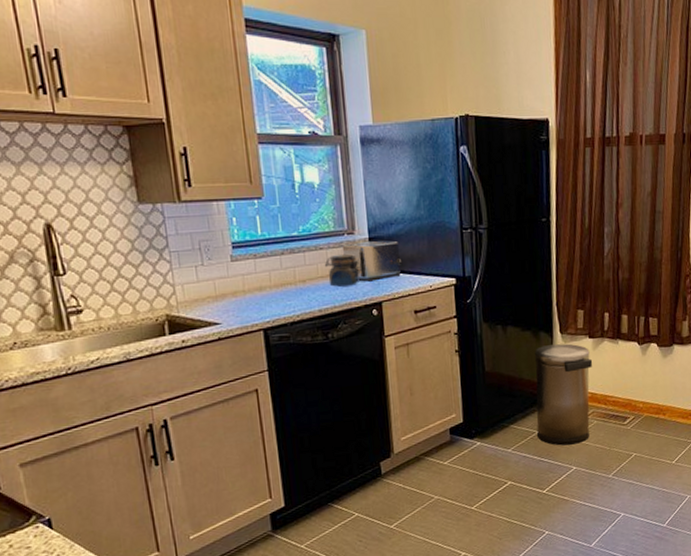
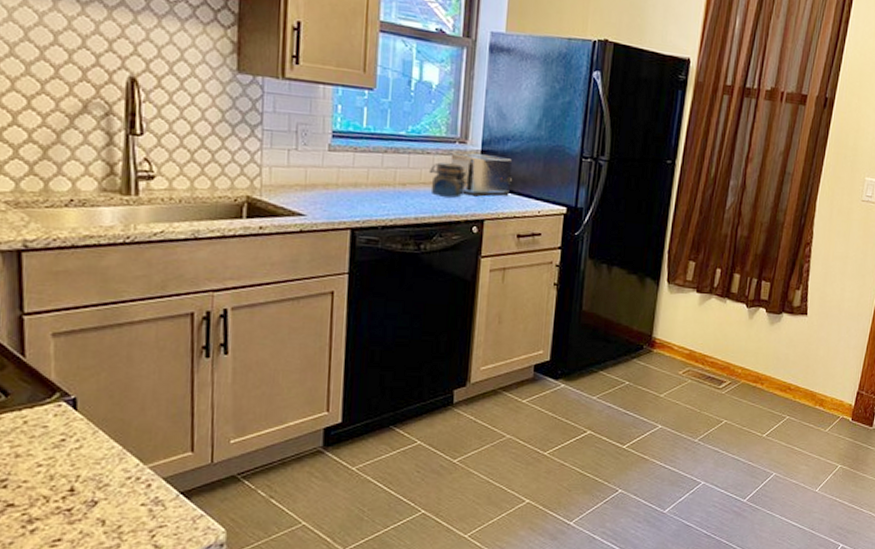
pedal bin: present [534,343,593,446] -> none [626,293,697,401]

